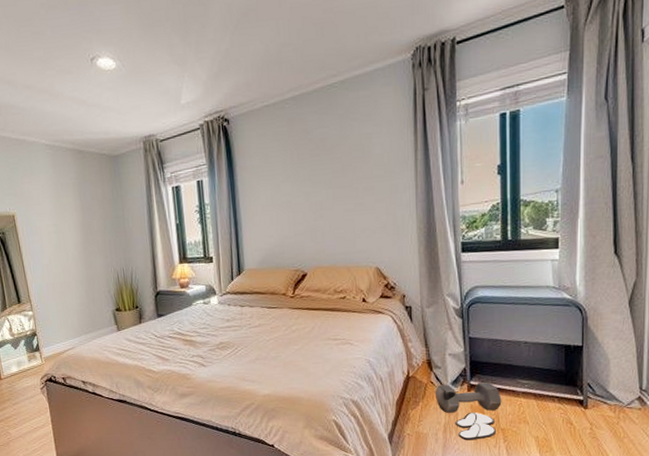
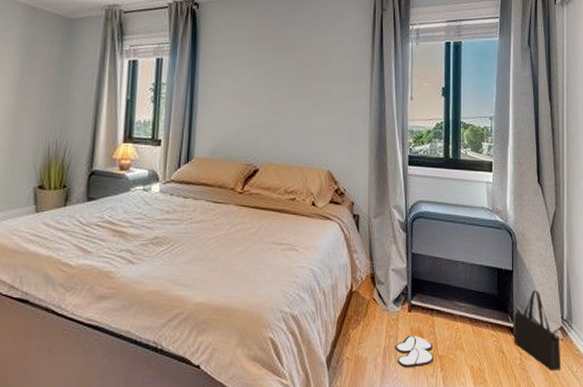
dumbbell: present [434,382,502,413] -> none [376,303,440,335]
tote bag: none [583,363,638,438] -> present [514,290,562,371]

